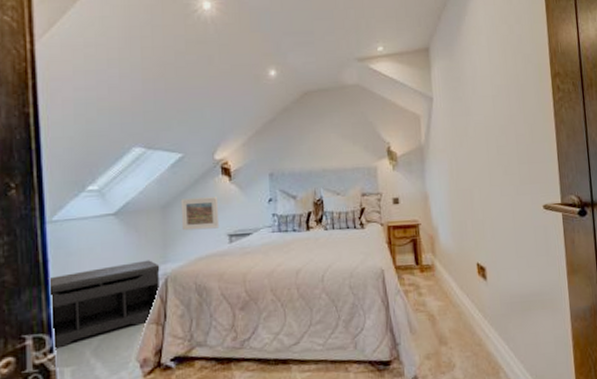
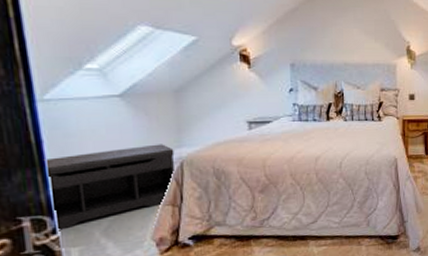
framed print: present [180,197,220,231] -> none [195,84,238,116]

